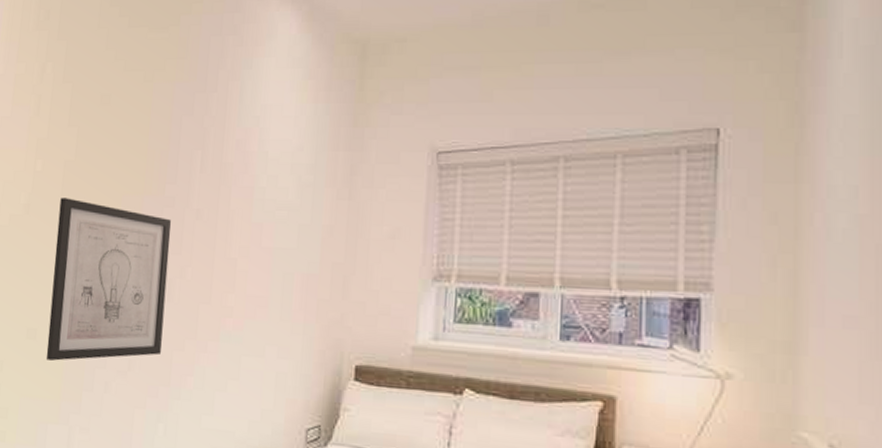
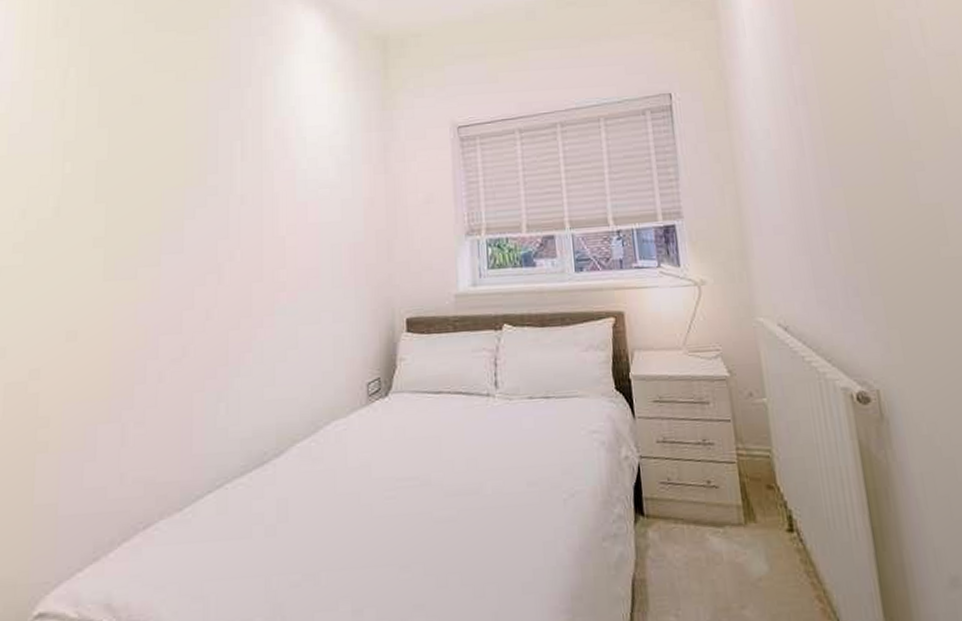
wall art: present [46,197,172,361] -> none [90,196,217,360]

